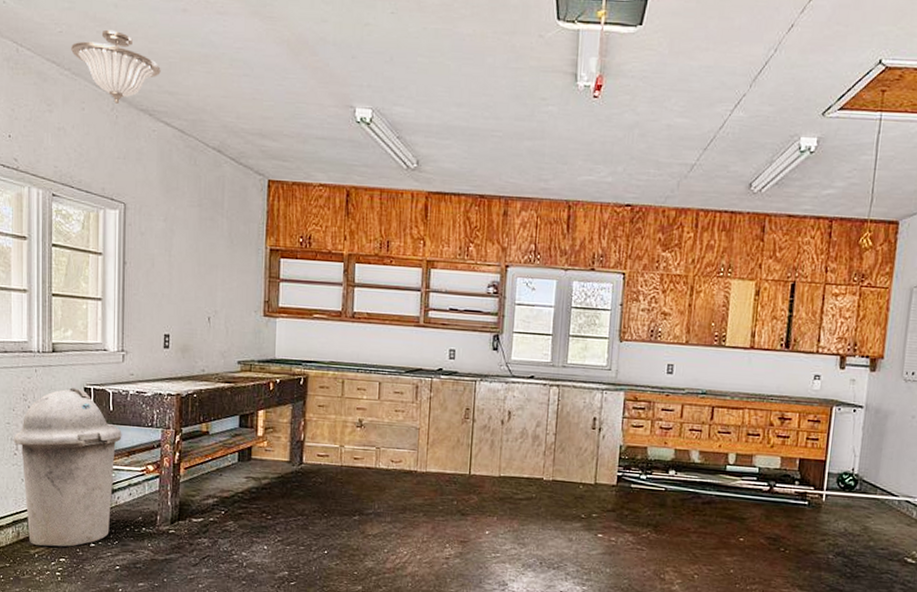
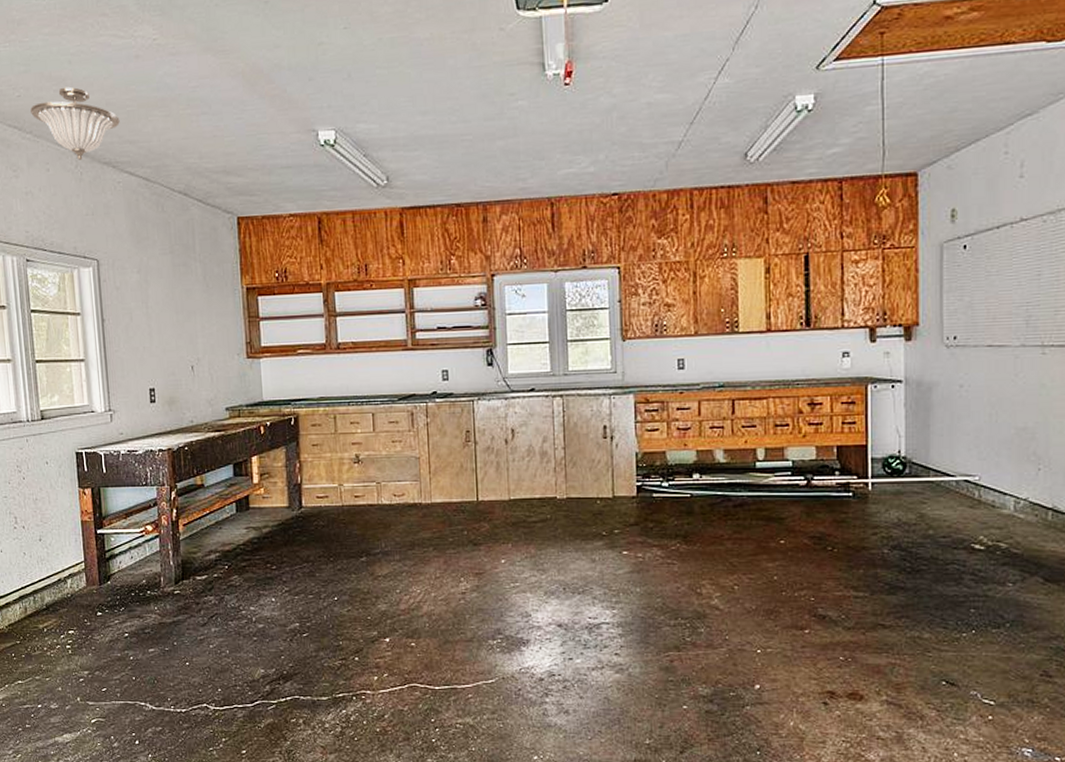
trash can: present [13,387,122,548] -> none [11,454,118,620]

